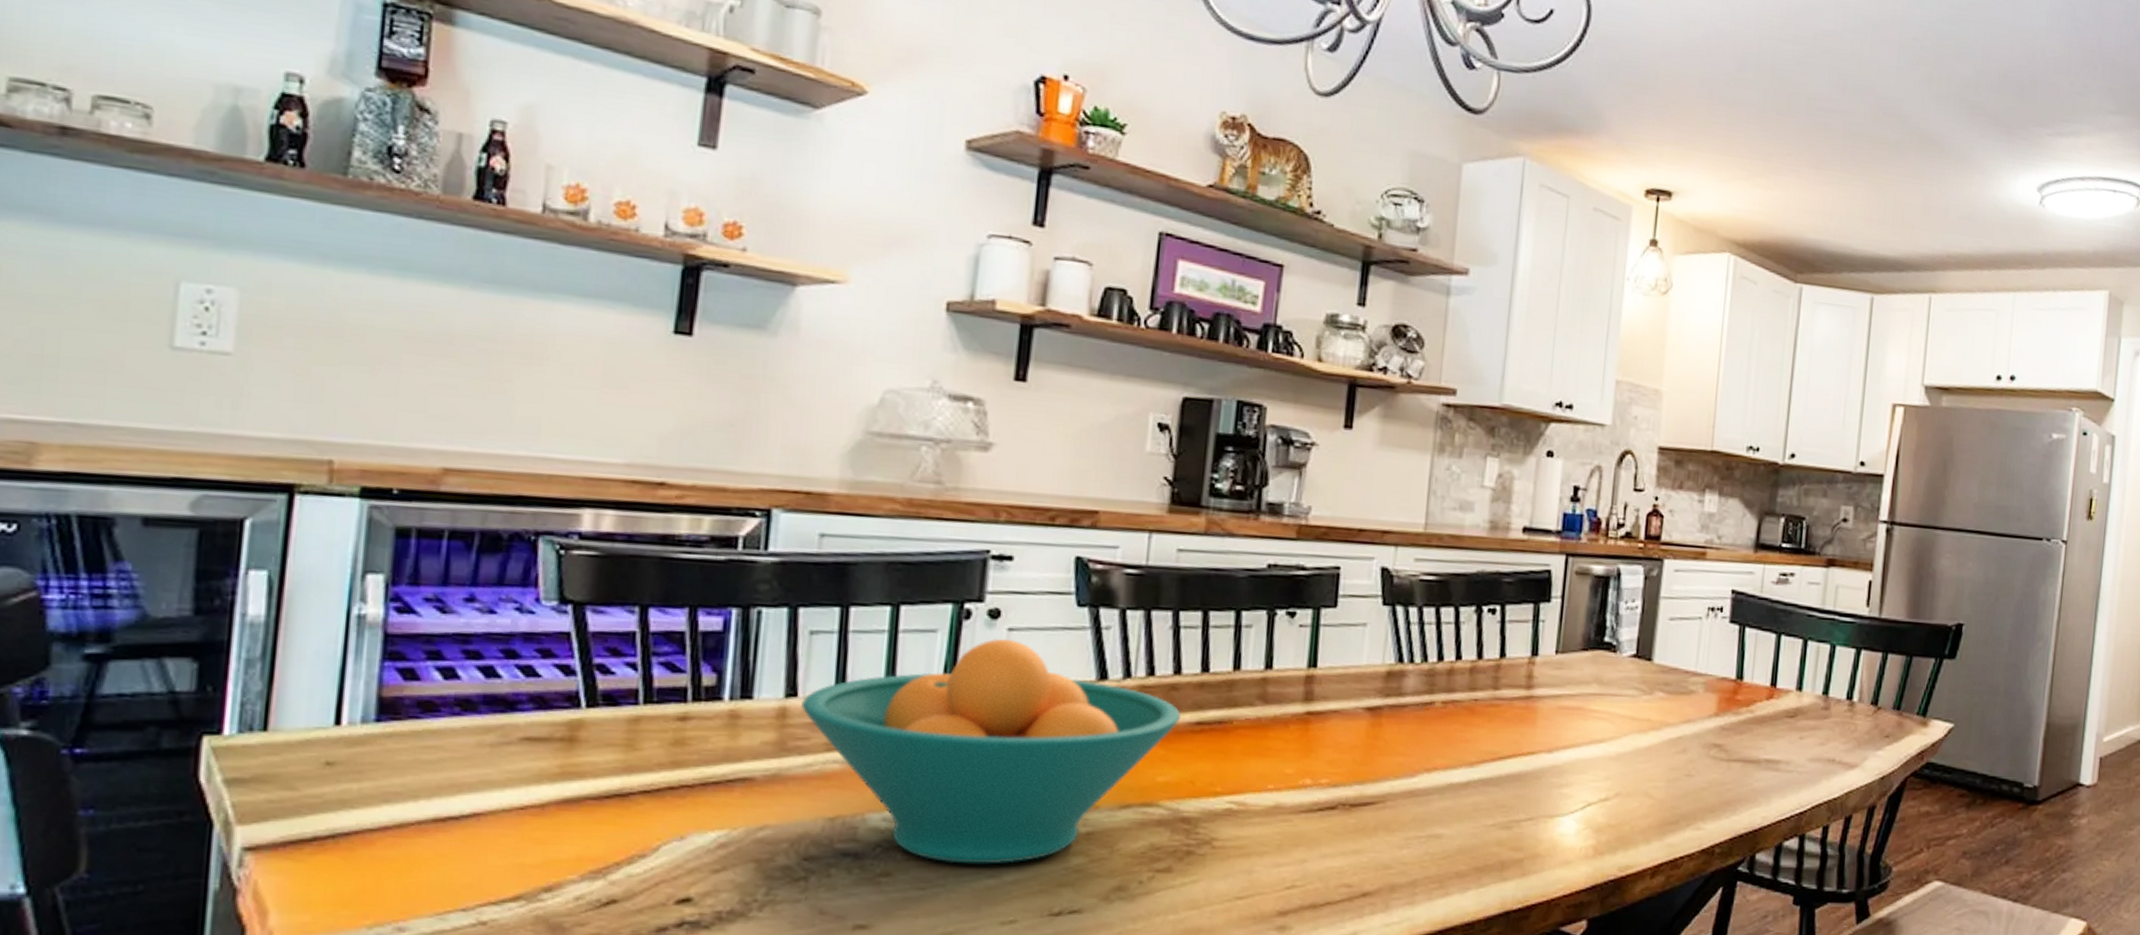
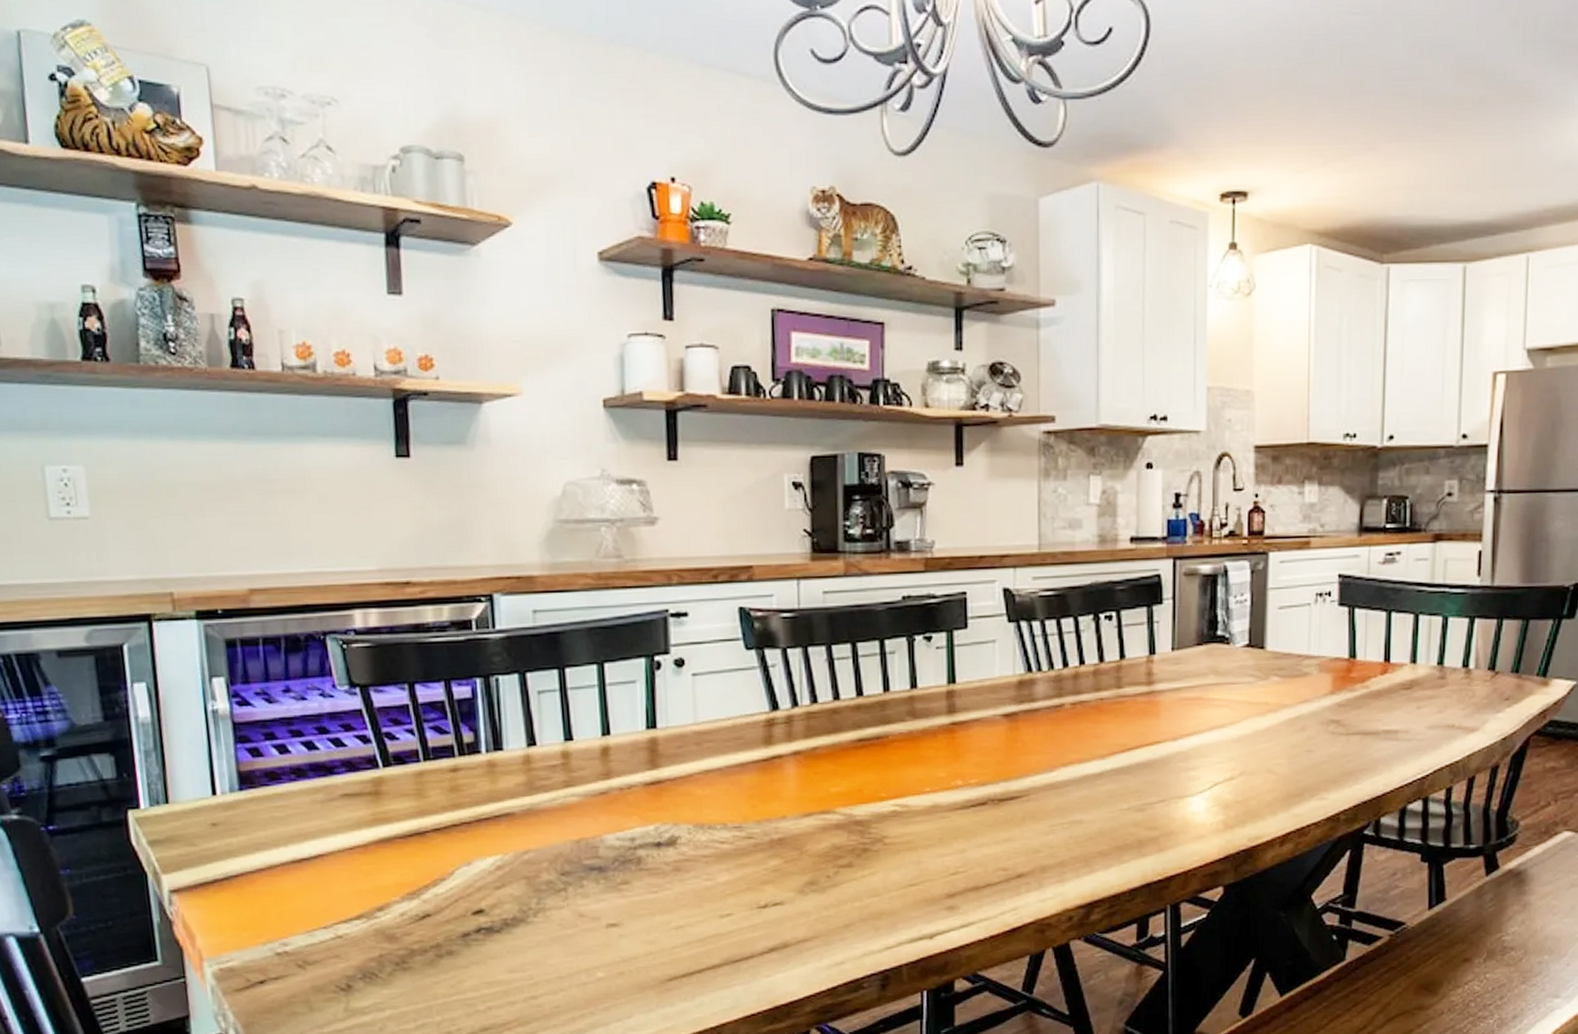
fruit bowl: present [801,639,1182,865] -> none [540,682,845,871]

